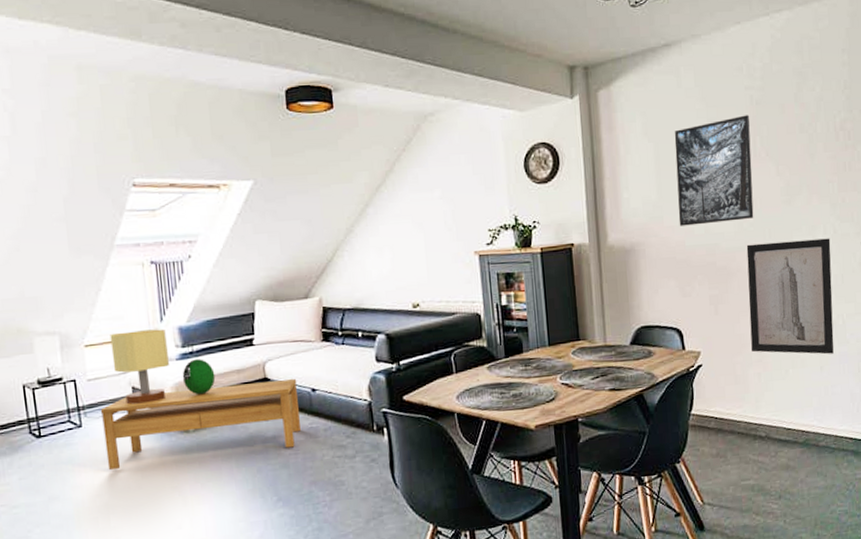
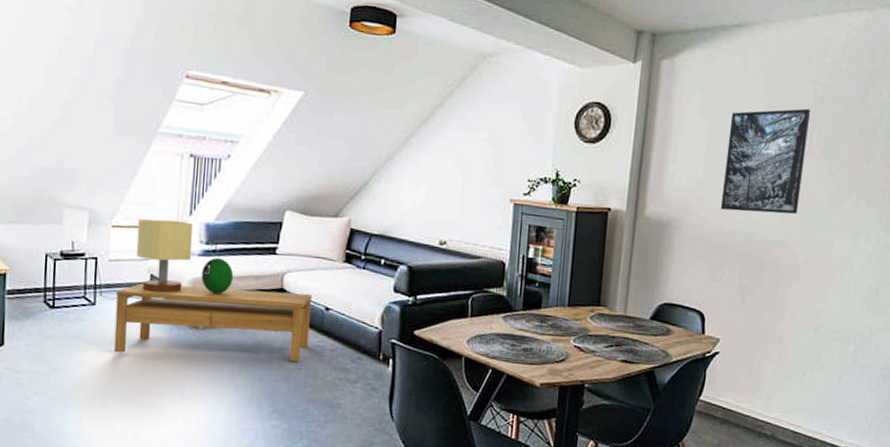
wall art: present [746,238,834,355] -> none [772,239,872,365]

